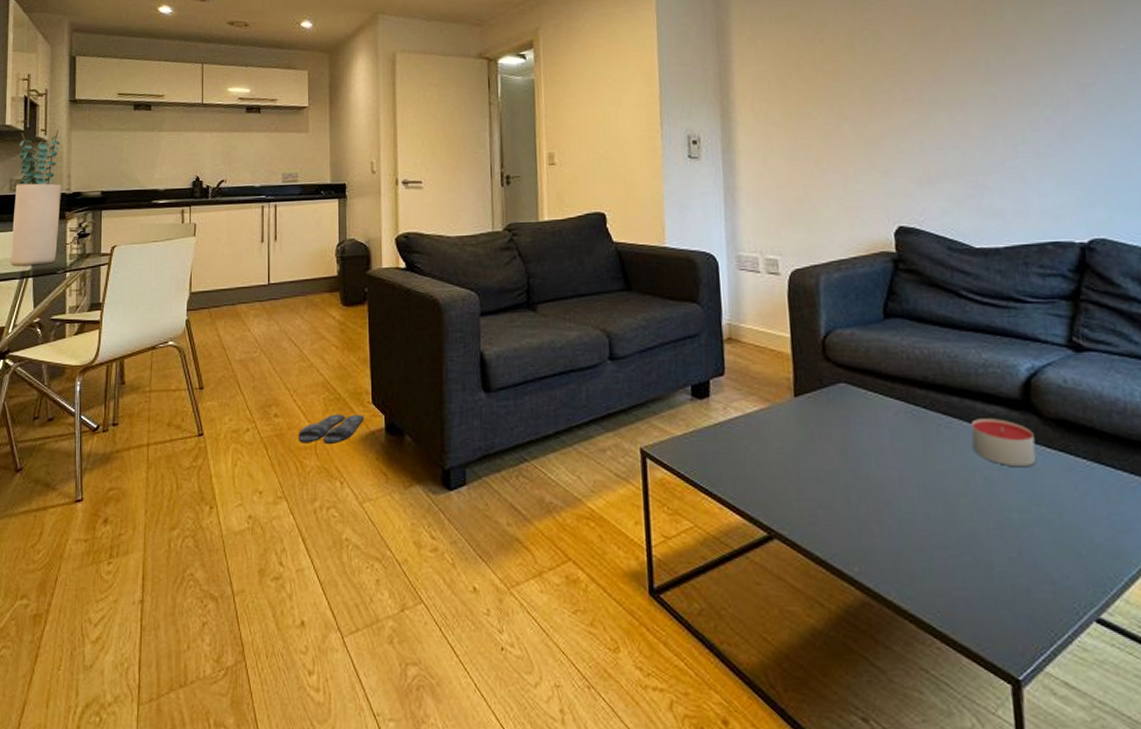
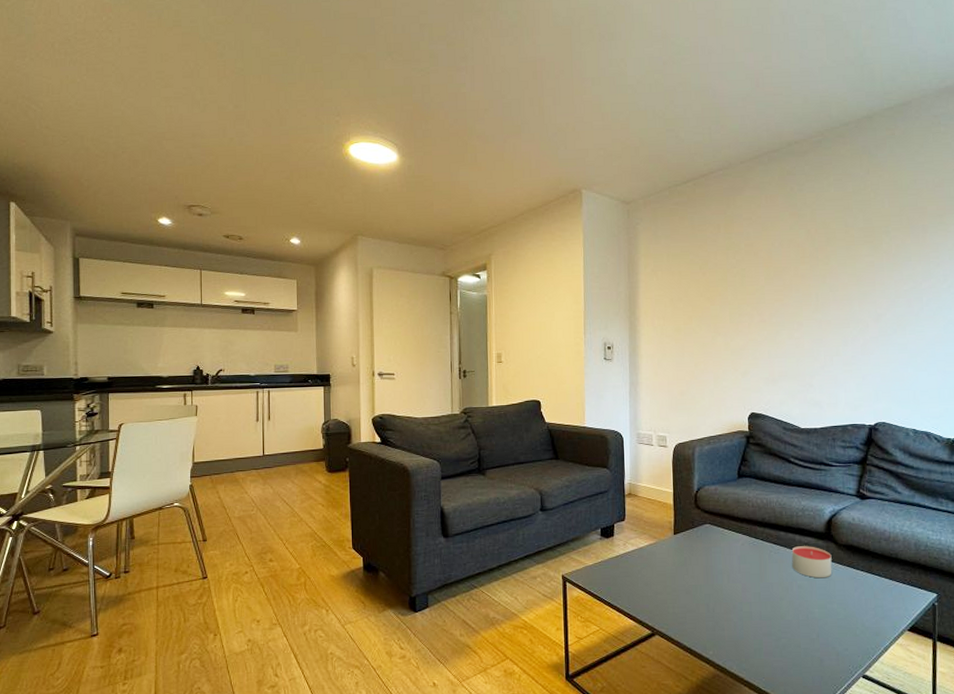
vase: present [10,129,61,266] -> none [20,322,69,440]
slippers: present [298,414,364,444] -> none [290,557,346,581]

